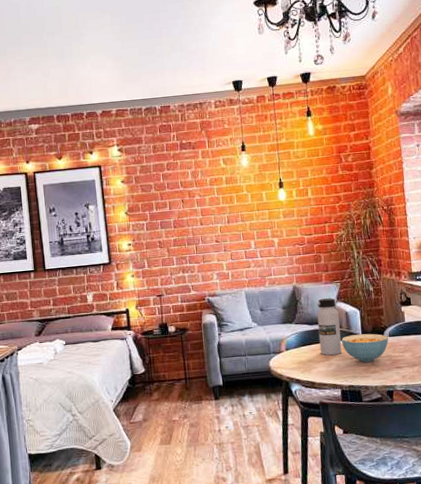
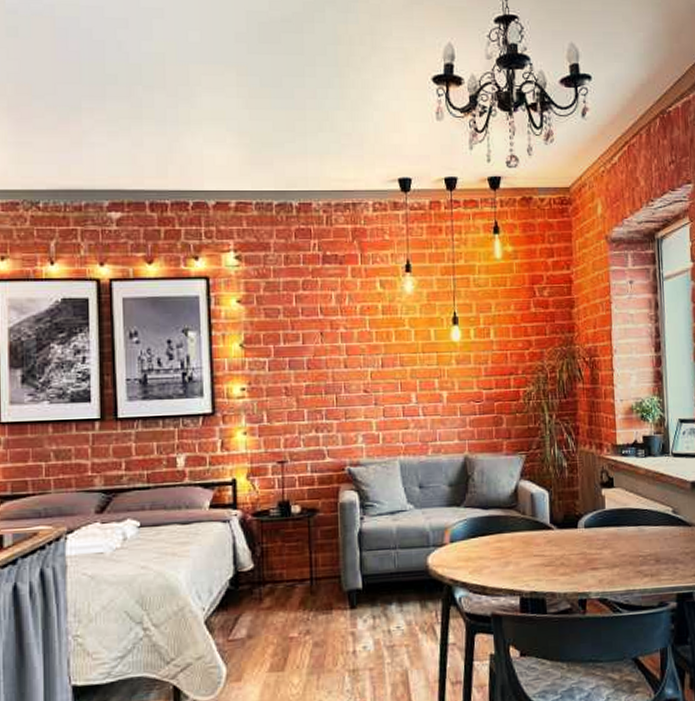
water bottle: present [317,297,342,356] -> none [493,473,524,551]
cereal bowl: present [341,333,389,362] -> none [523,523,583,561]

